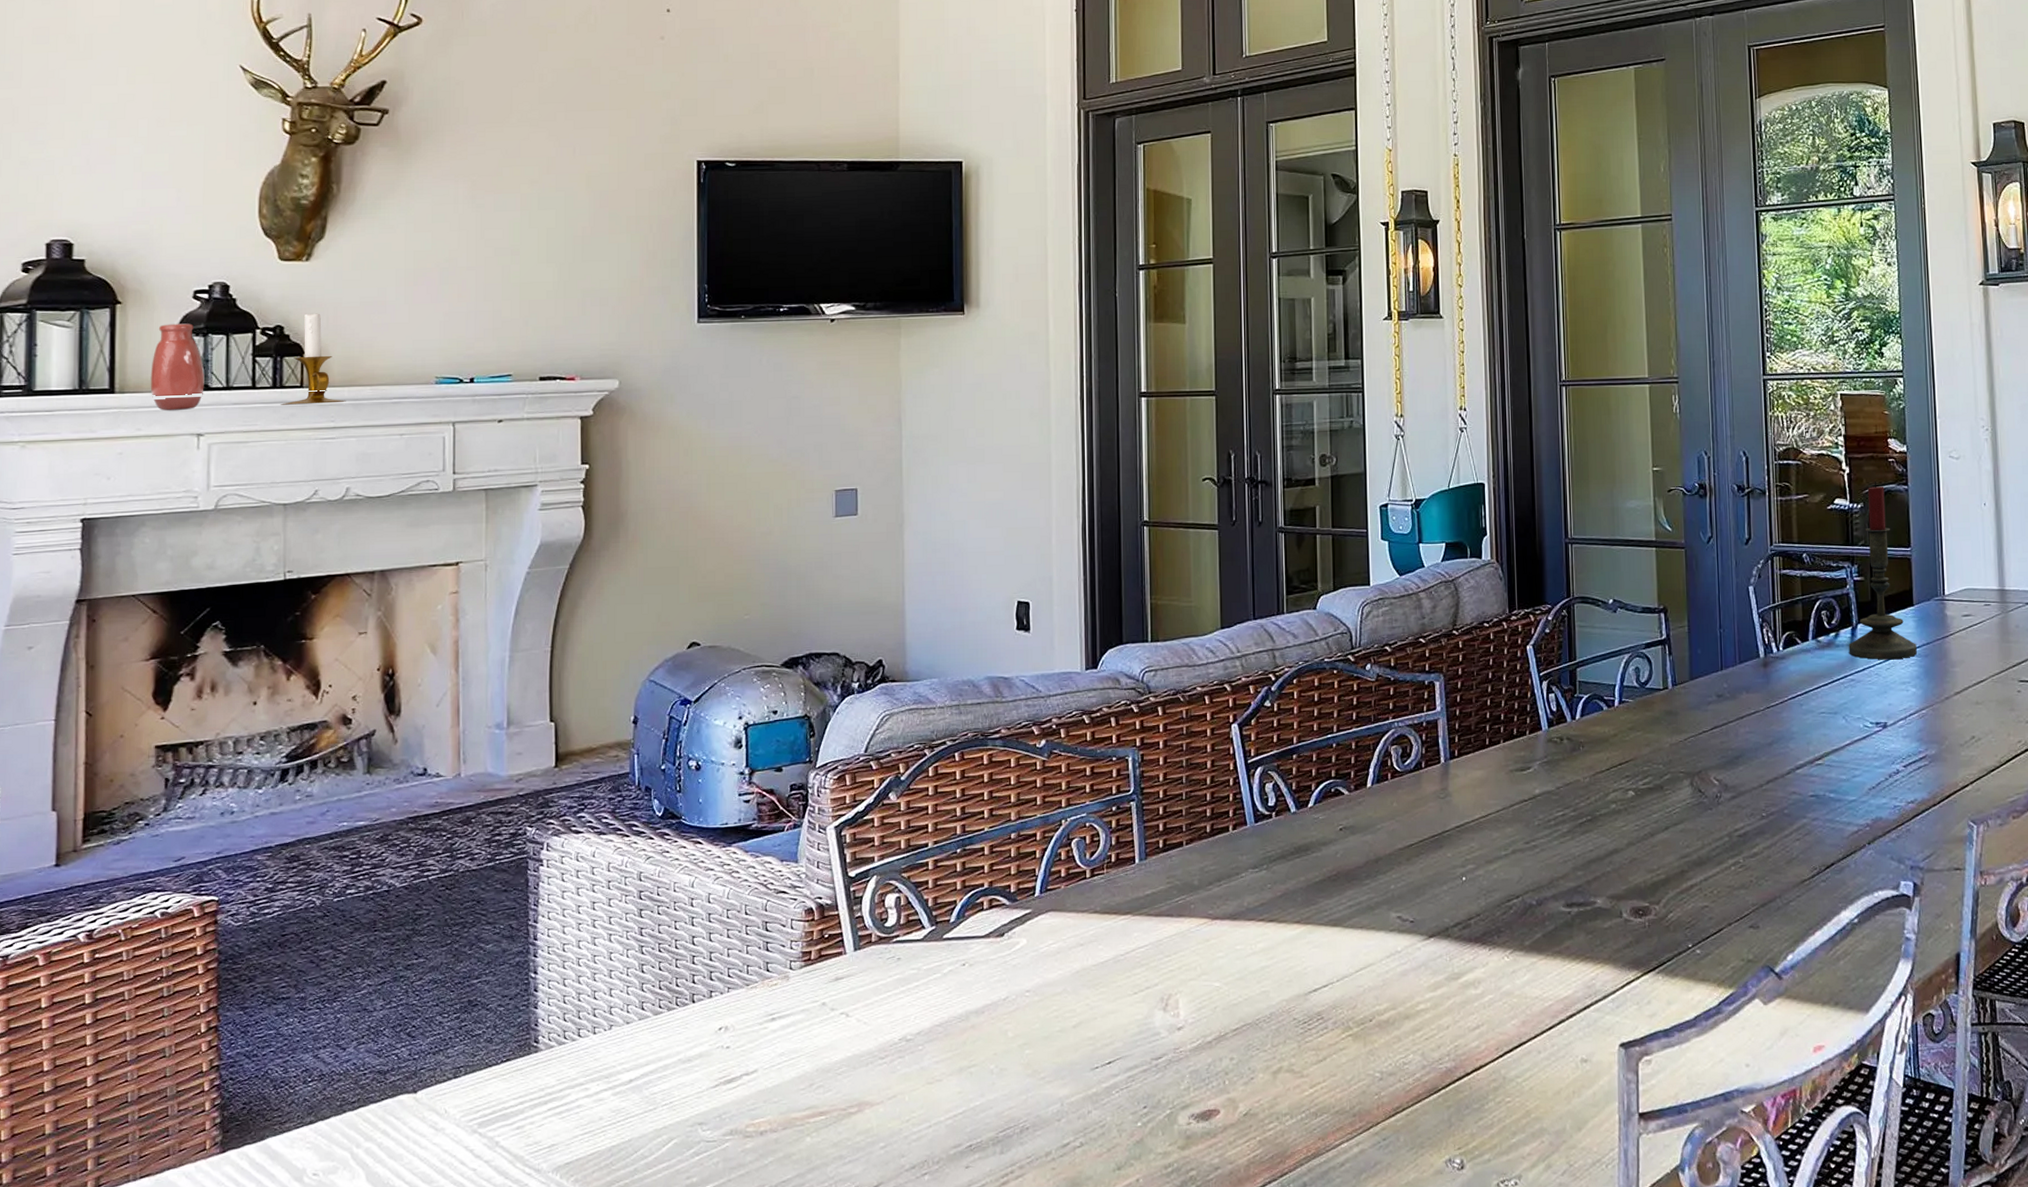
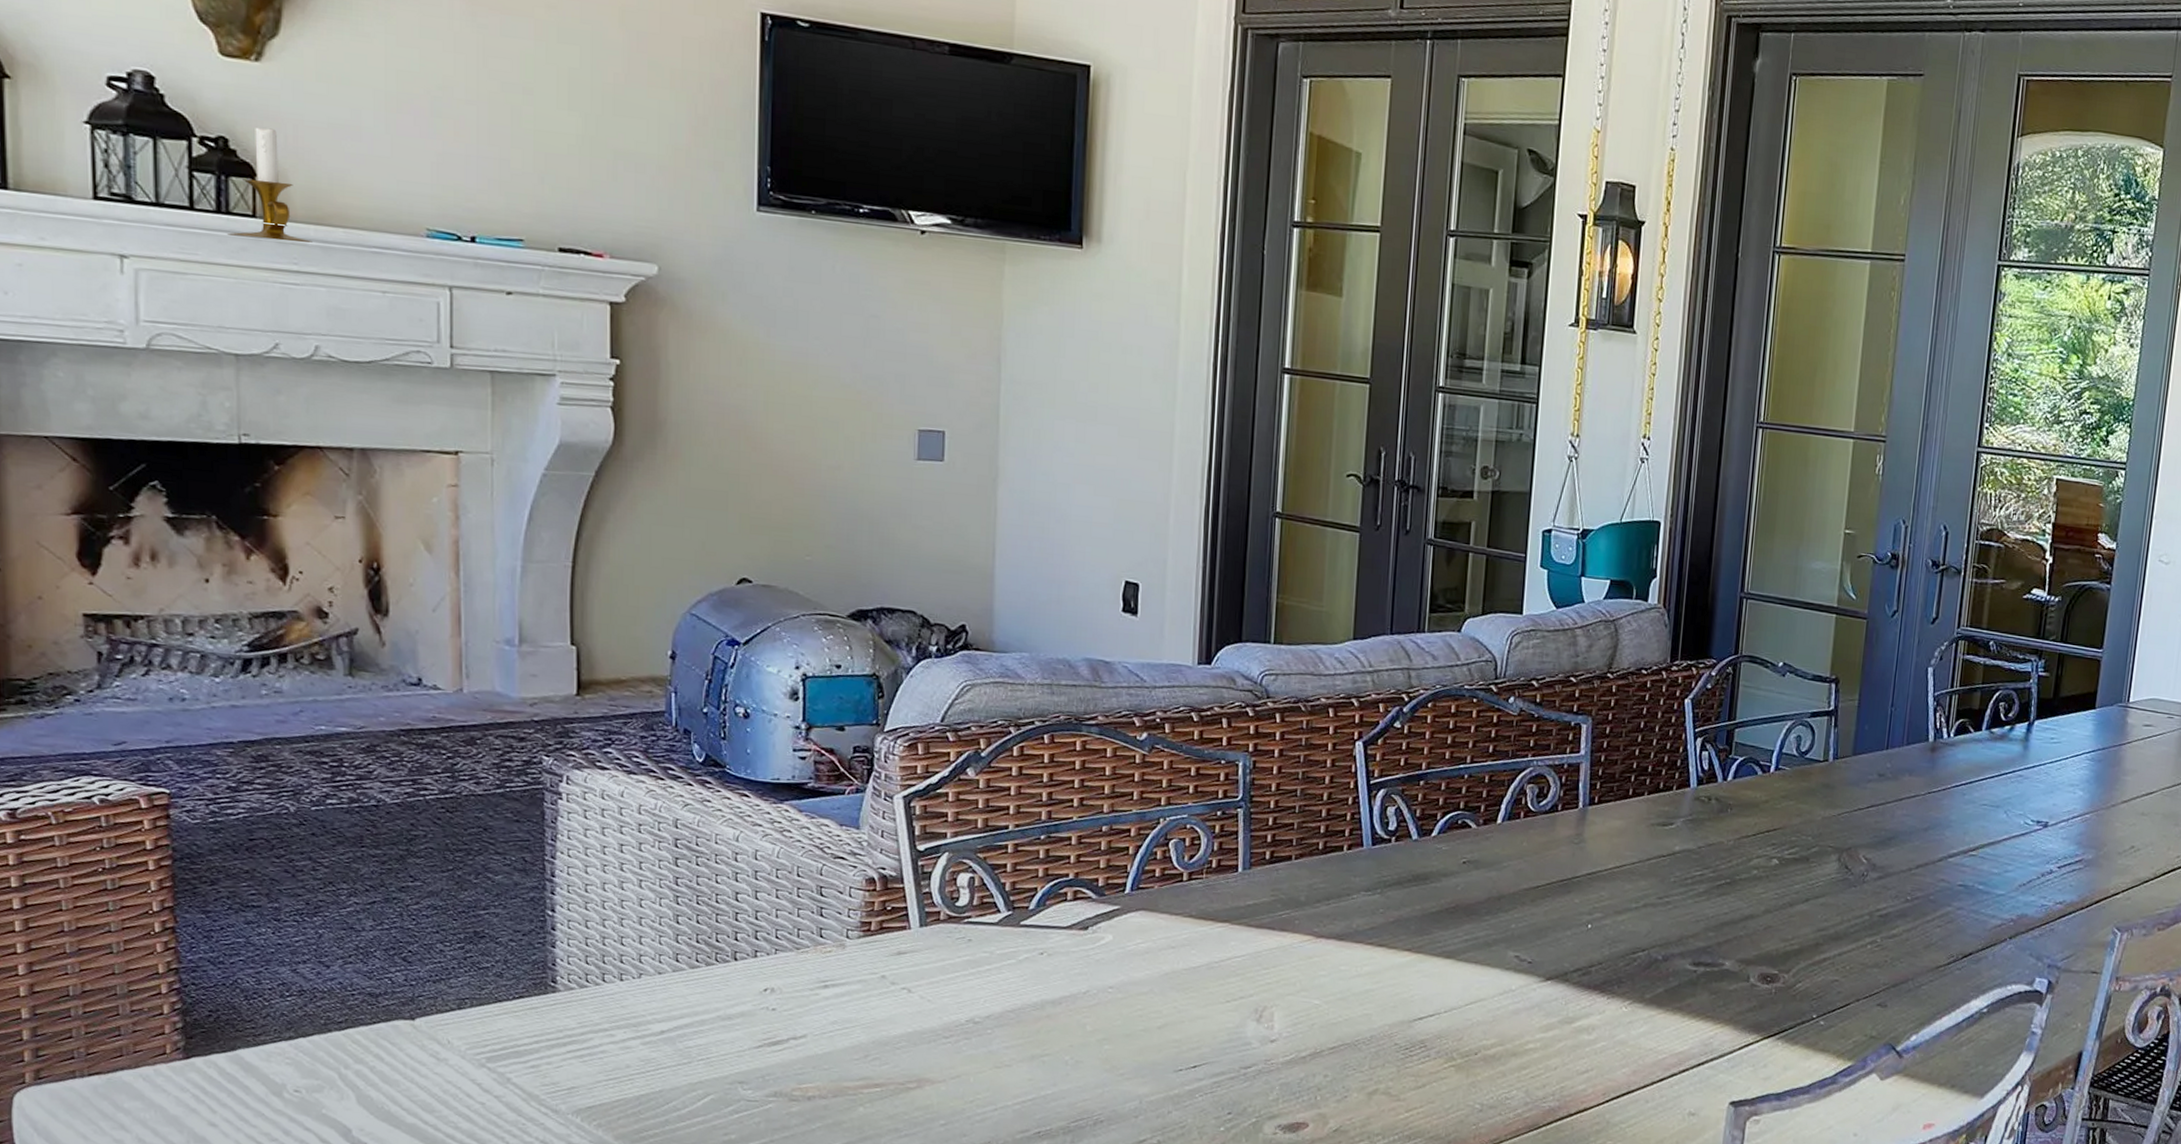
vase: present [150,323,205,411] -> none [54,112,127,224]
candle: present [1848,482,1917,659] -> none [2021,576,2092,761]

